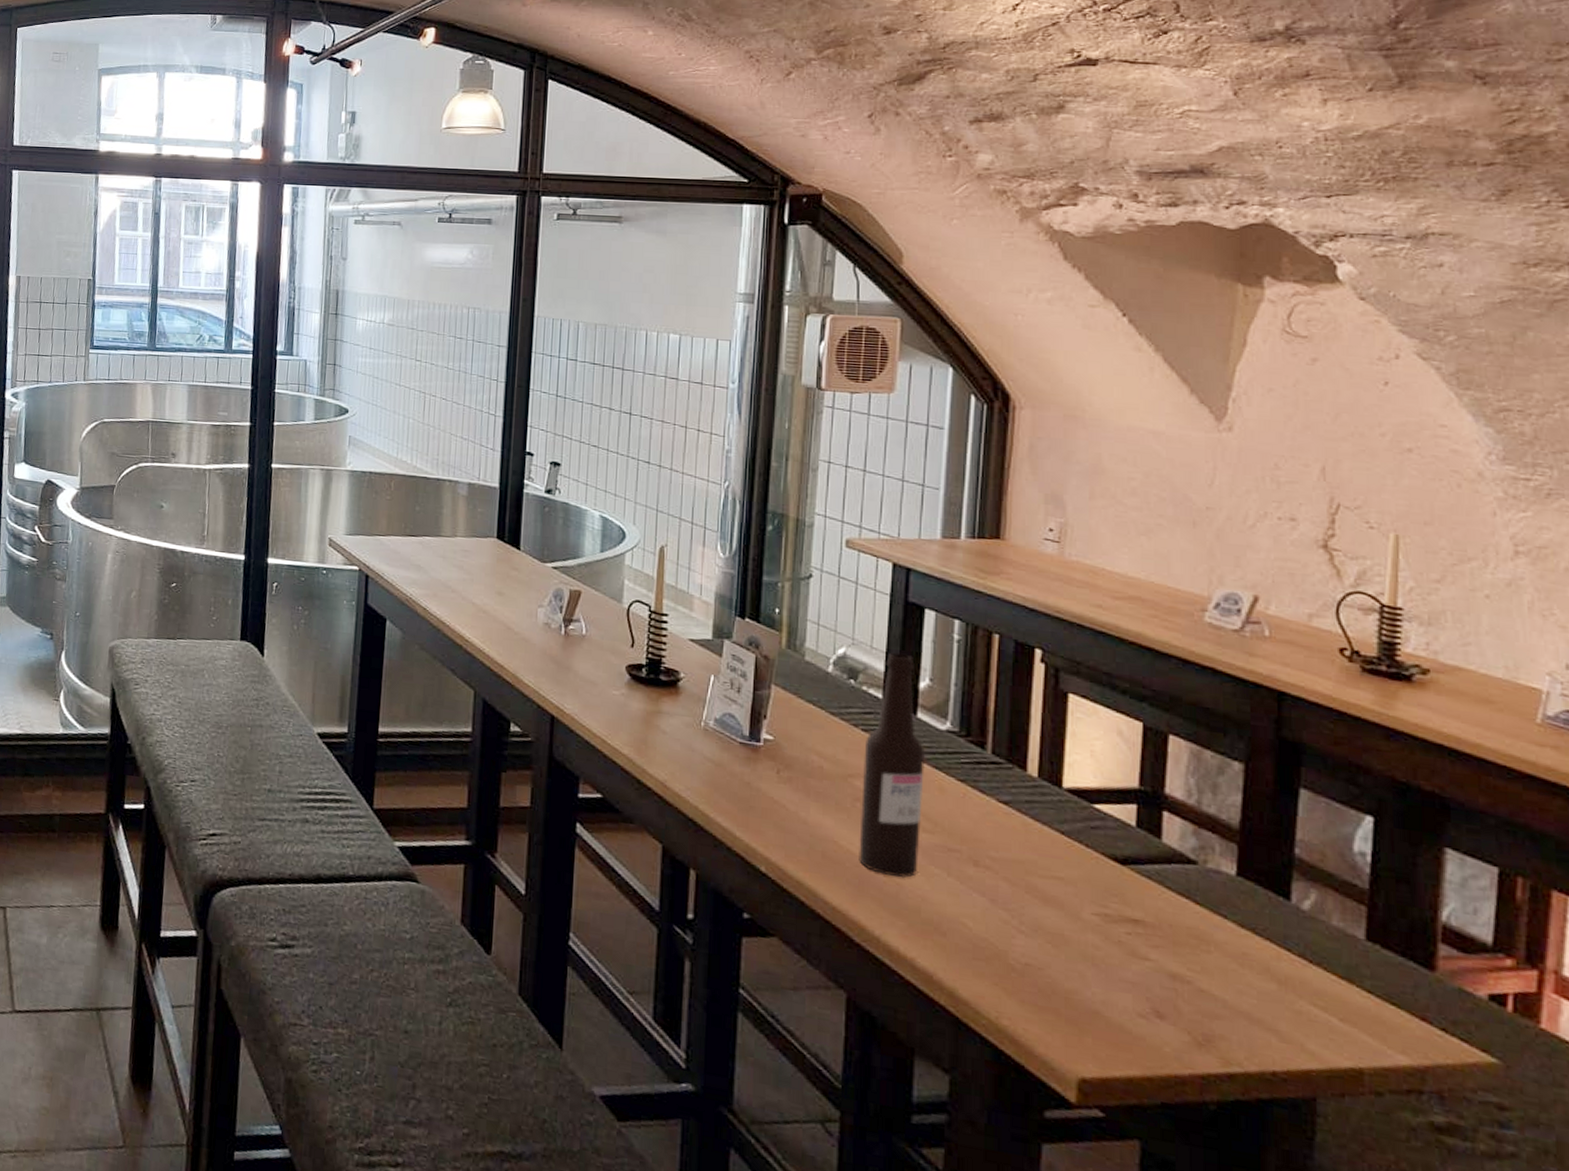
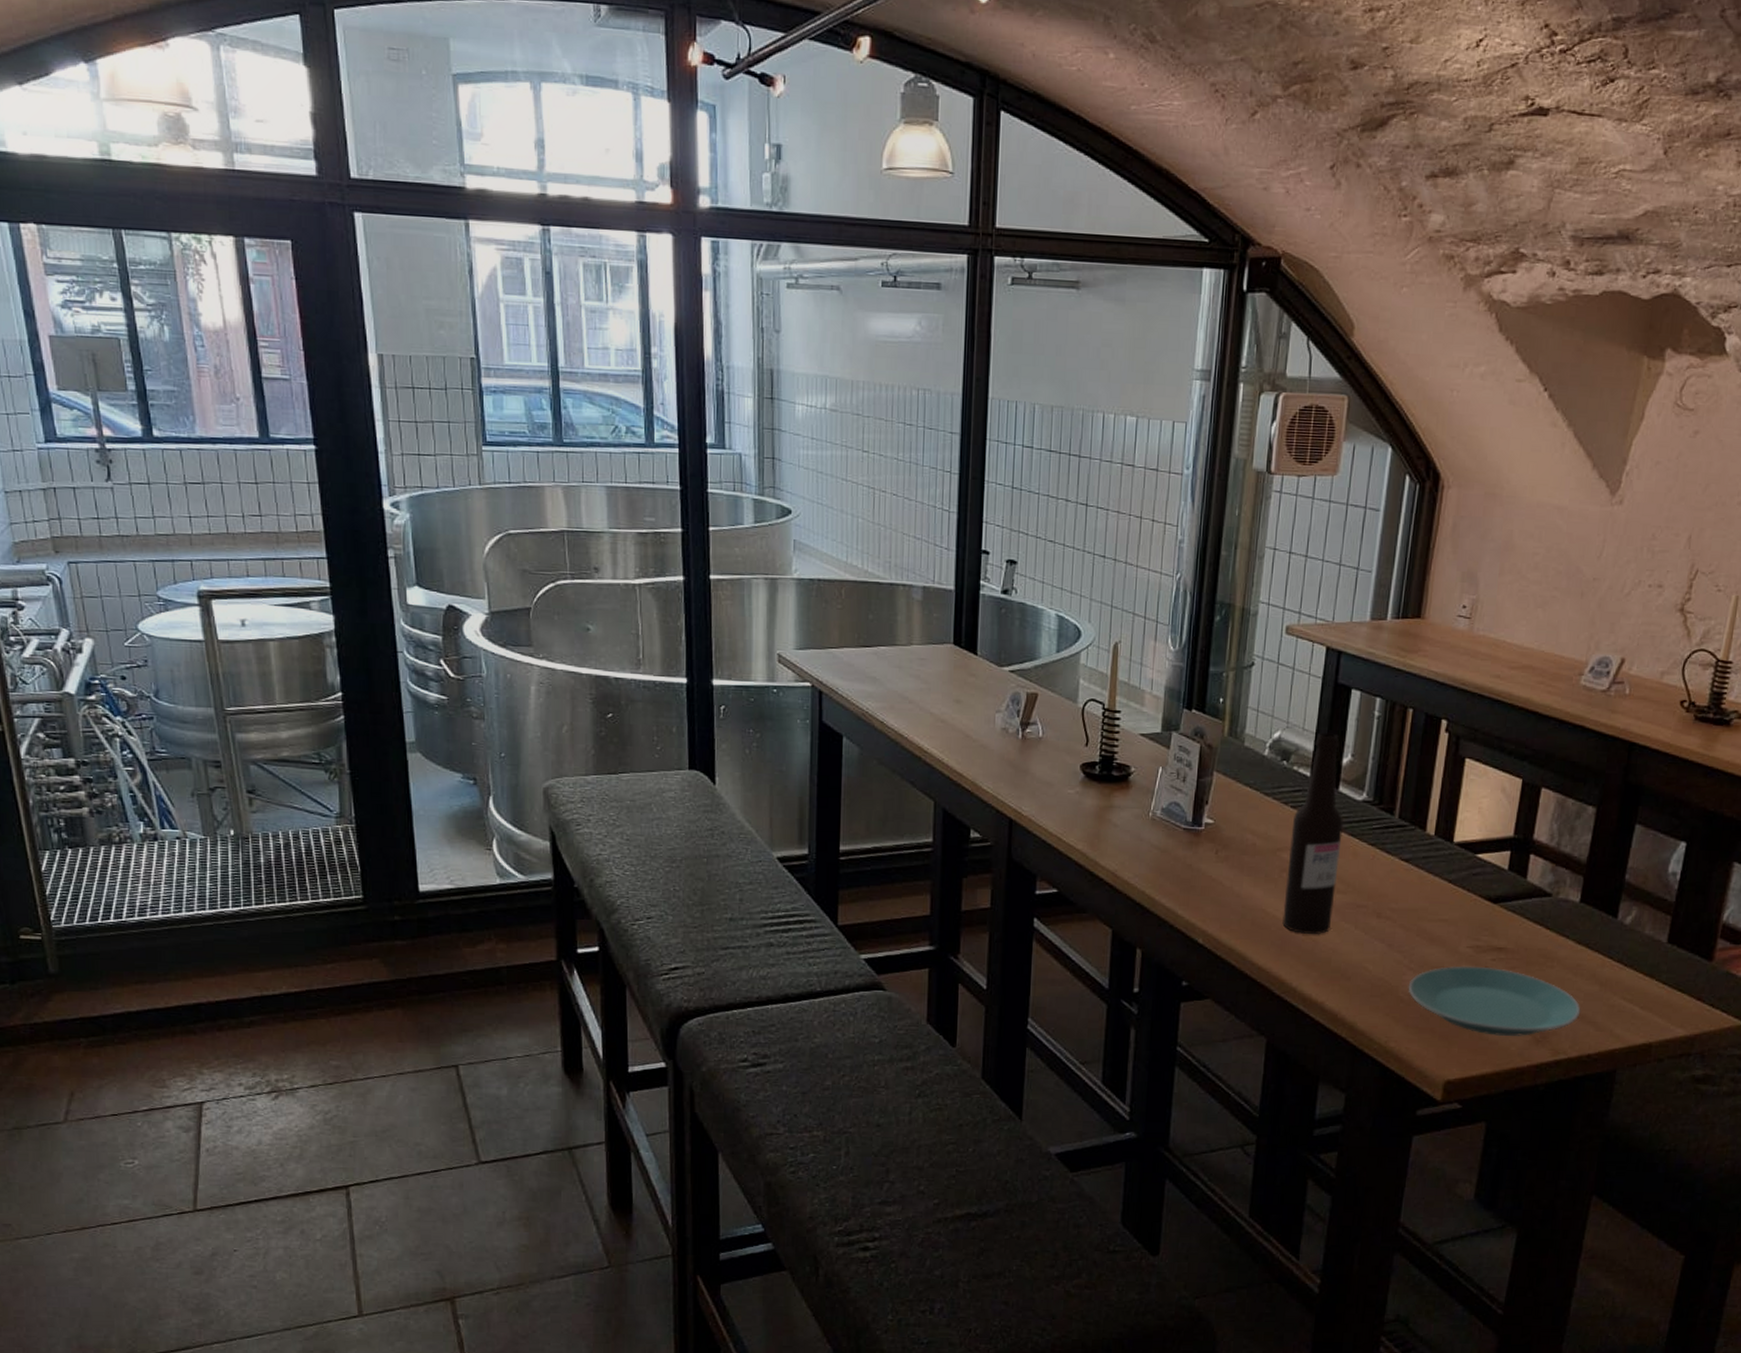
plate: none [1020,934,1255,1035] -> present [1408,965,1581,1037]

